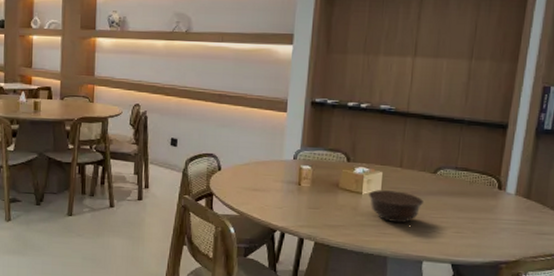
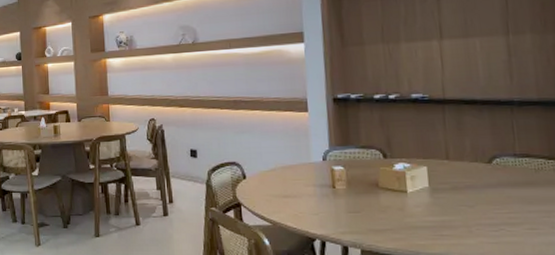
bowl: present [369,190,424,223] -> none [415,186,484,221]

